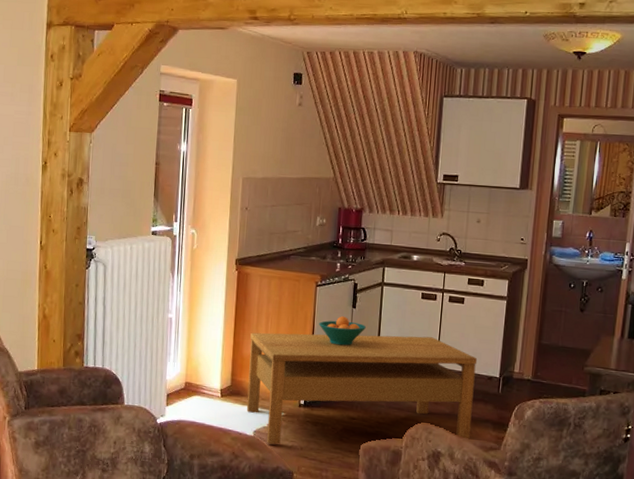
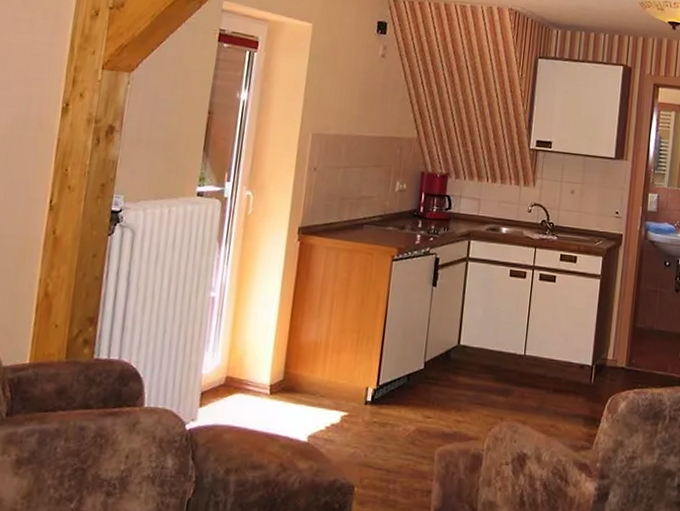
coffee table: present [246,332,478,445] -> none [301,315,569,452]
fruit bowl: present [319,316,366,346] -> none [393,296,447,331]

